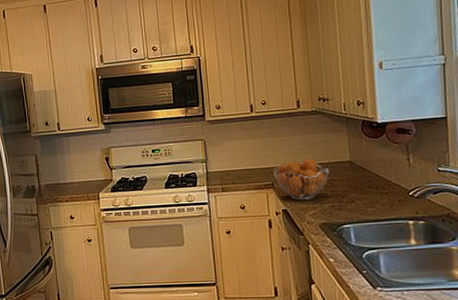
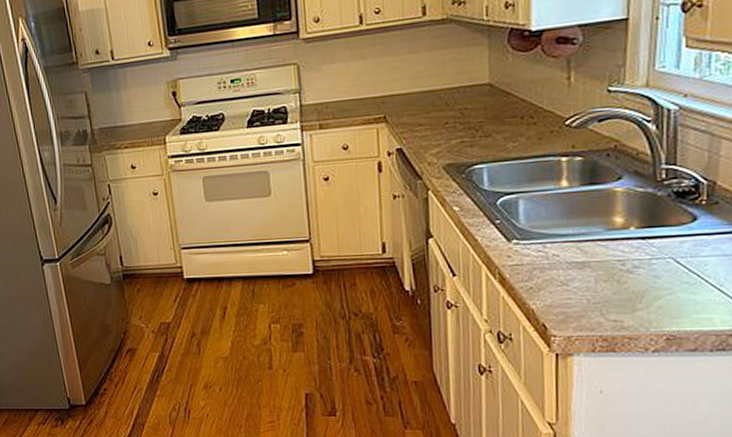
fruit basket: present [273,158,329,201] -> none [387,82,460,137]

